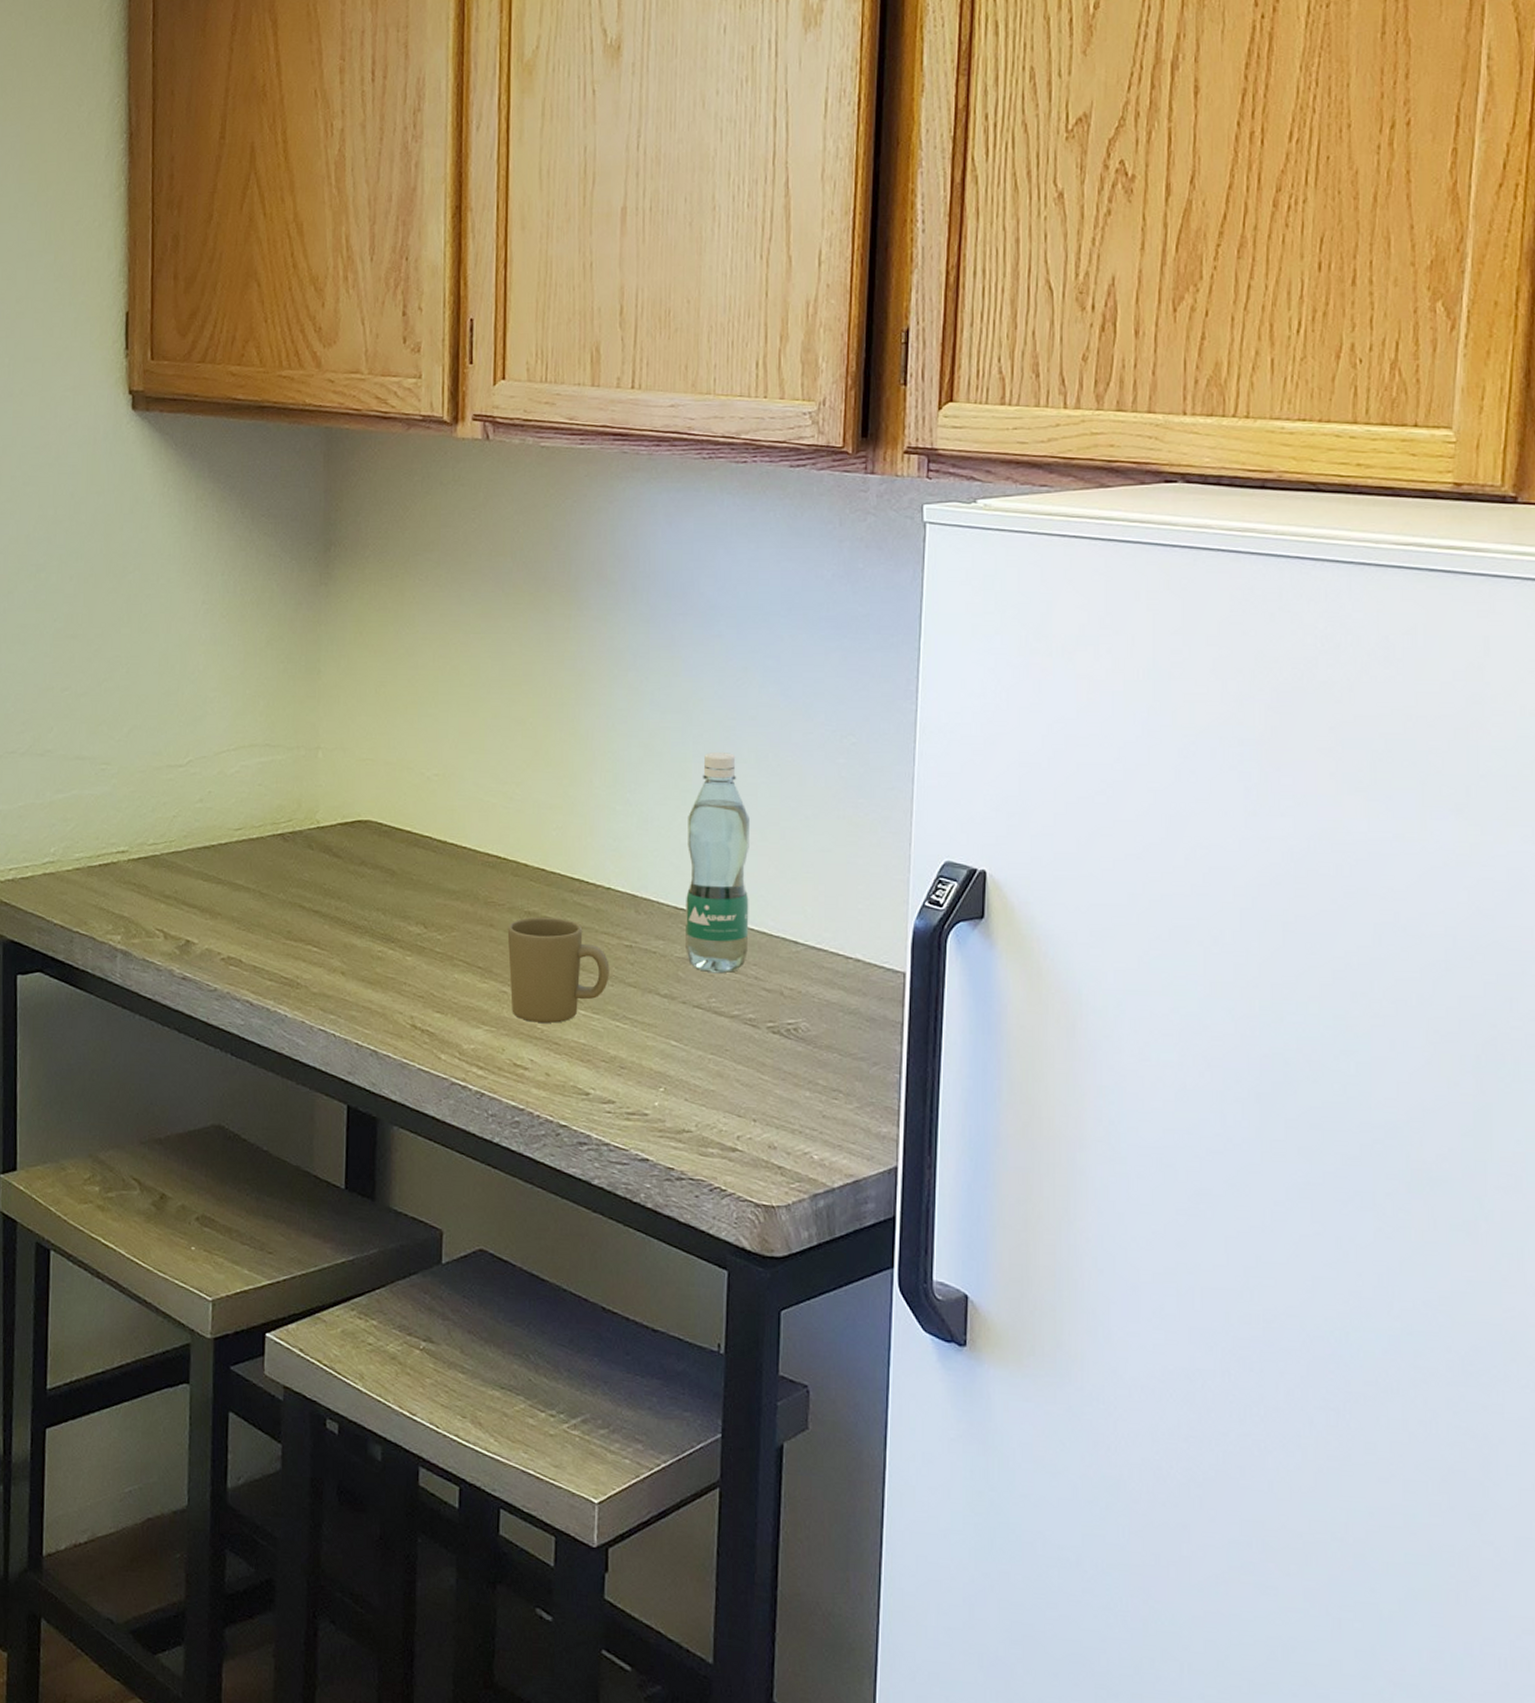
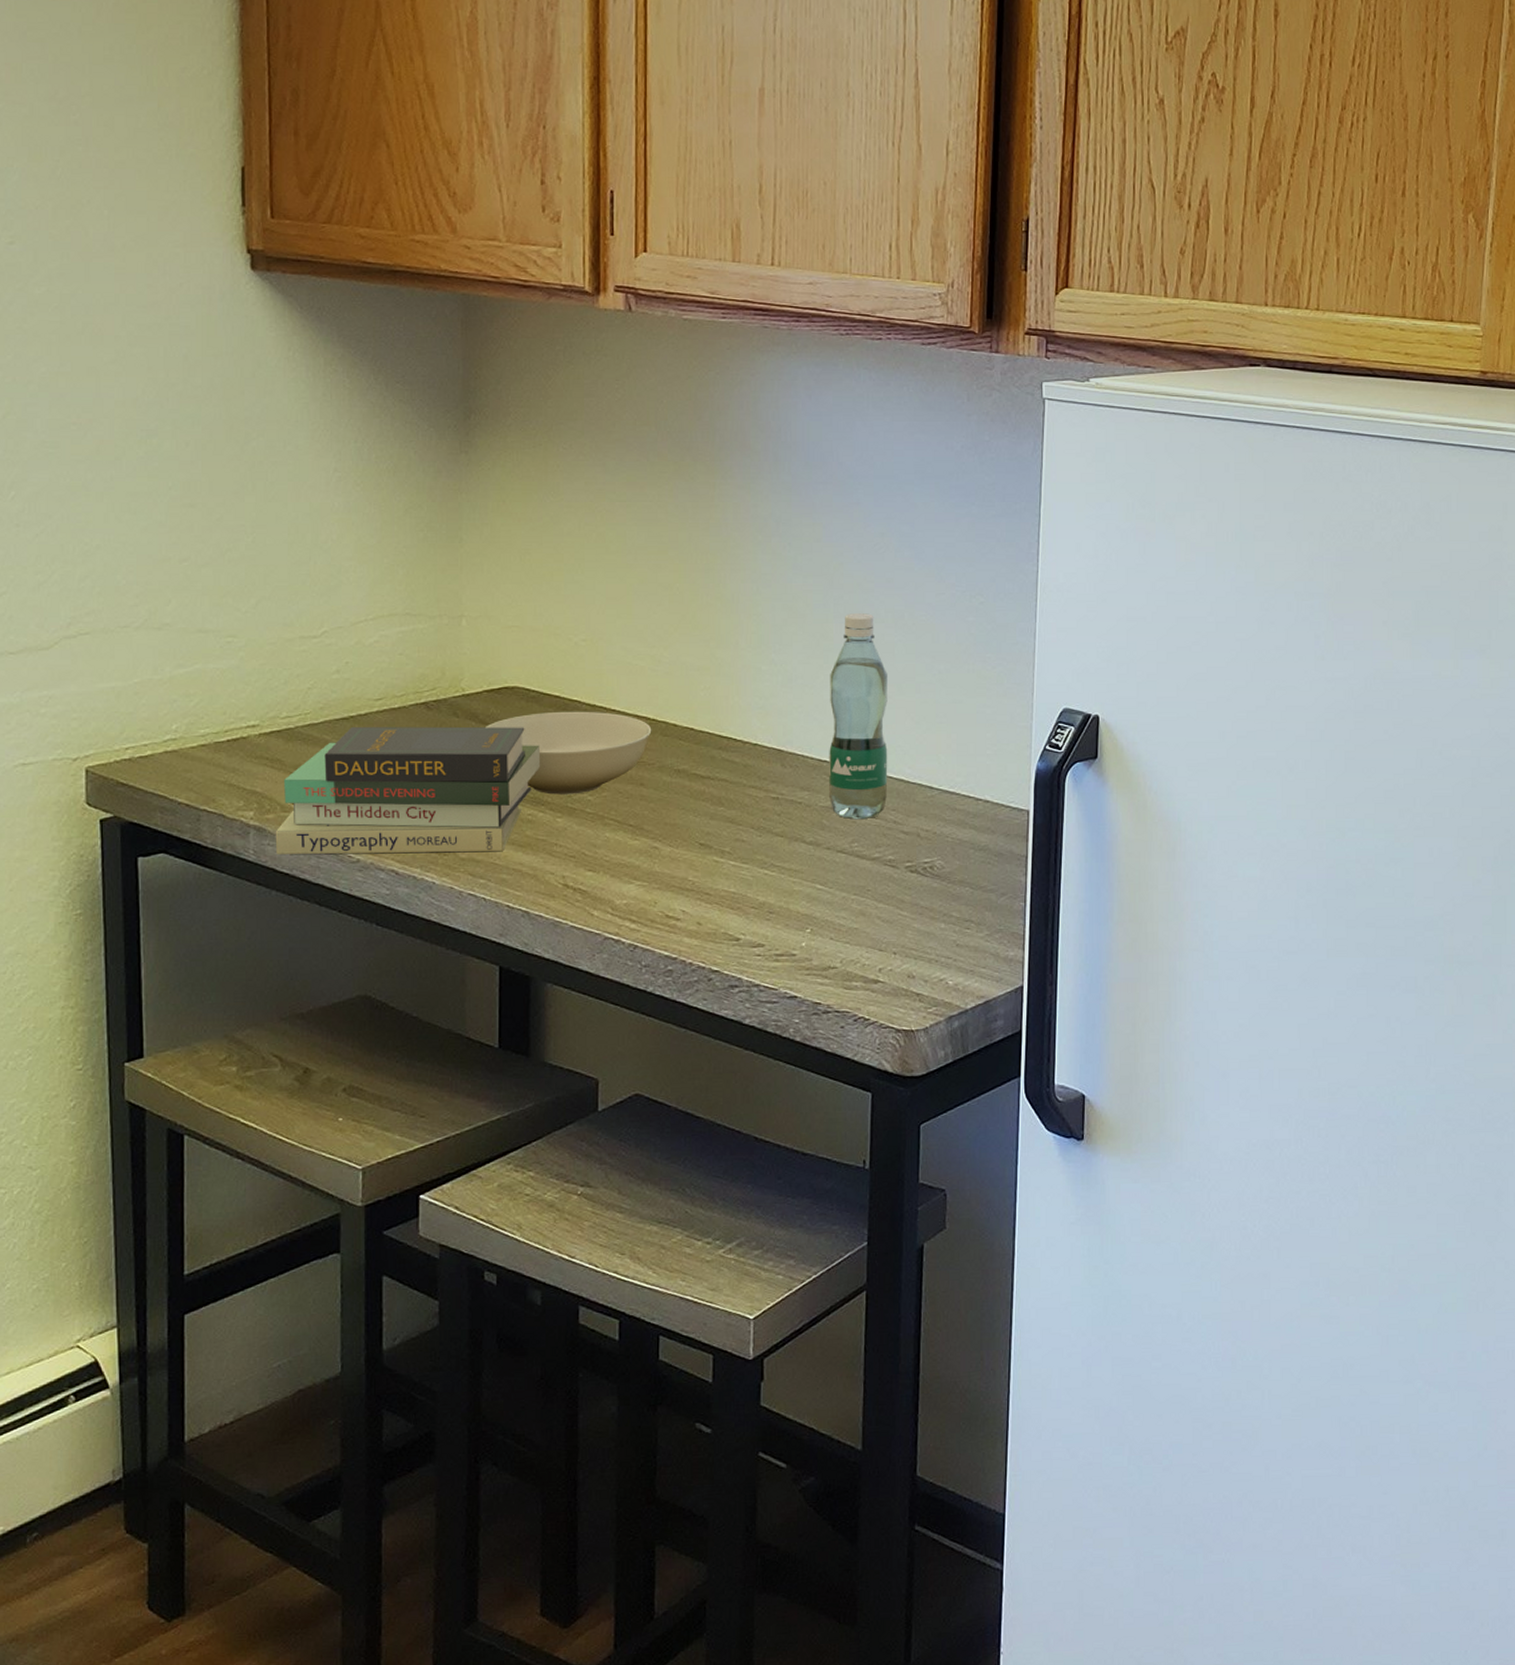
books: none [139,856,392,988] -> present [275,726,541,855]
bowl: none [339,847,503,933] -> present [485,711,652,795]
mug: present [507,916,609,1023] -> none [657,774,757,875]

